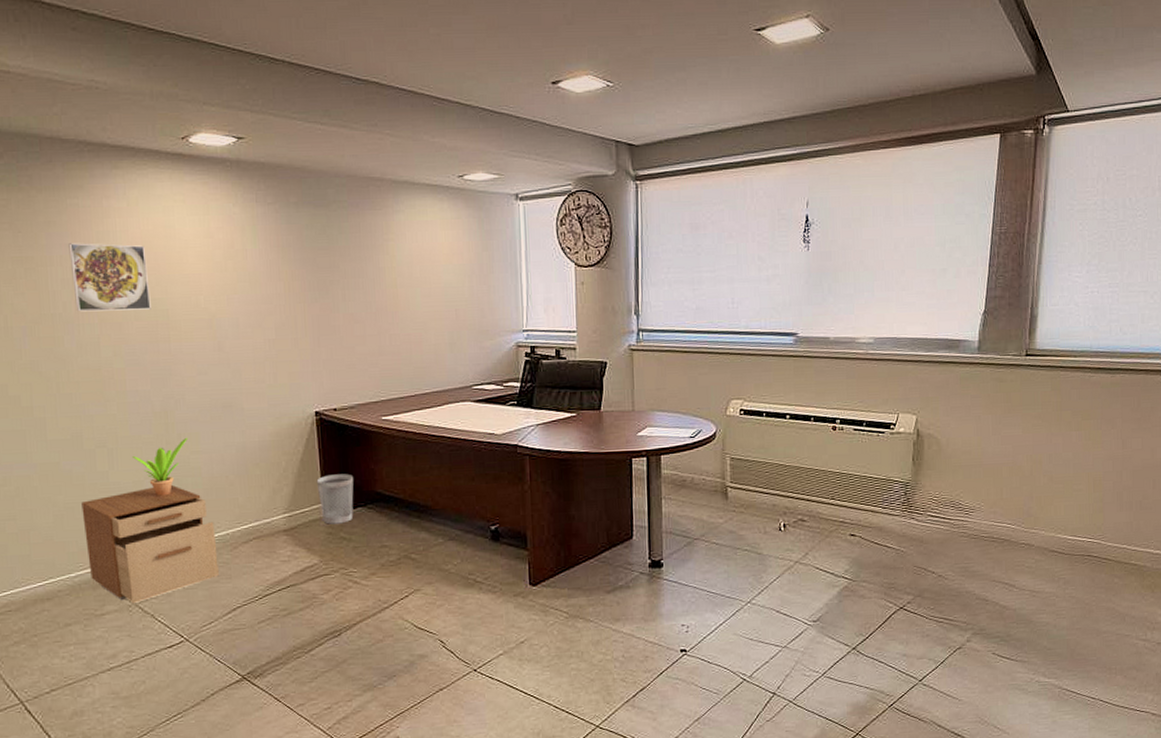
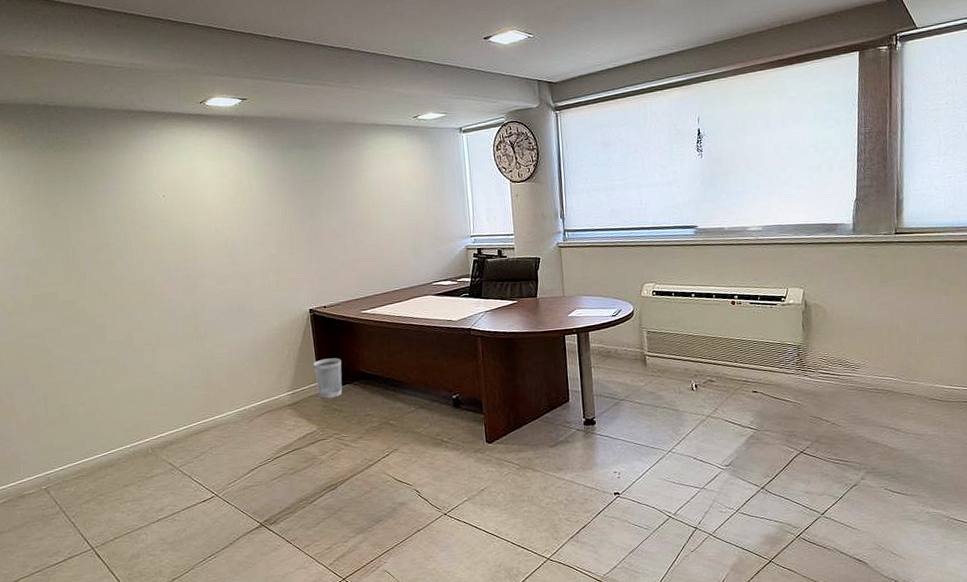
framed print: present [68,243,151,312] -> none [118,186,181,241]
filing cabinet: present [81,484,219,603] -> none [133,372,240,467]
potted plant: present [133,437,189,496] -> none [171,334,213,382]

